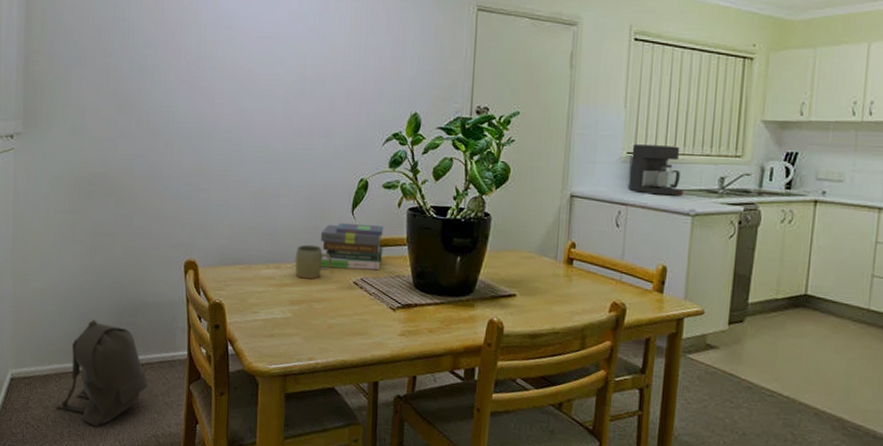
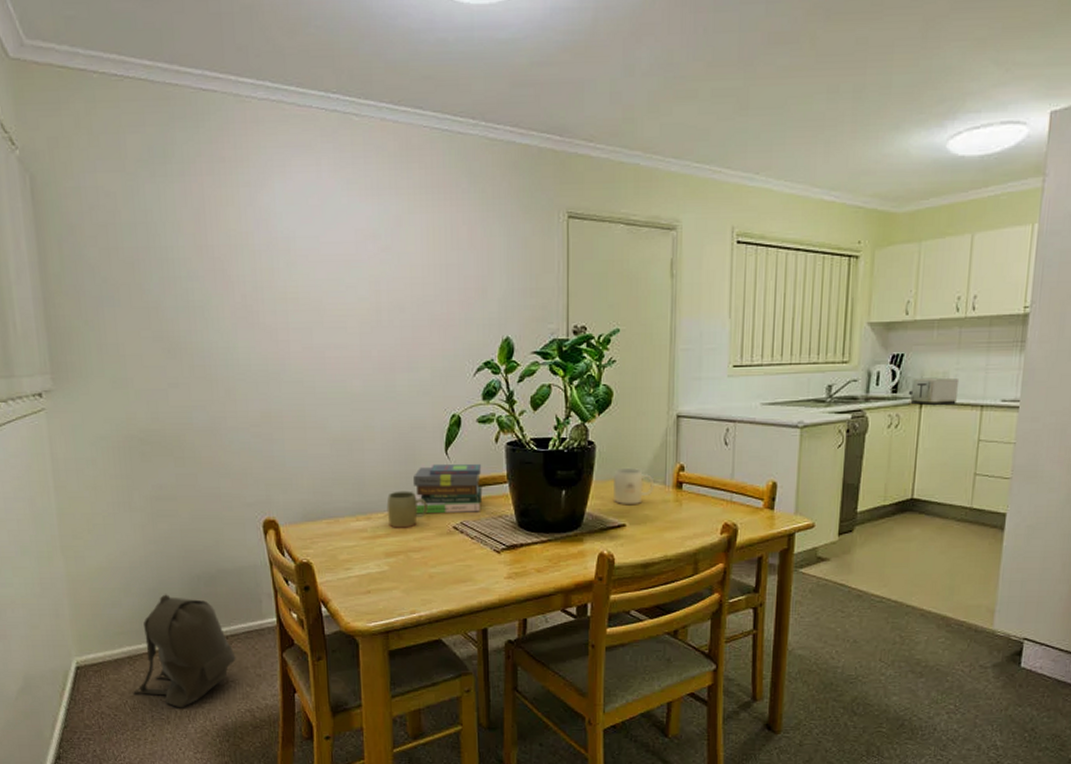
mug: none [506,239,546,277] -> present [614,467,655,505]
coffee maker: present [629,144,683,196] -> none [737,355,791,409]
toaster: none [803,176,856,206] -> present [909,377,960,406]

